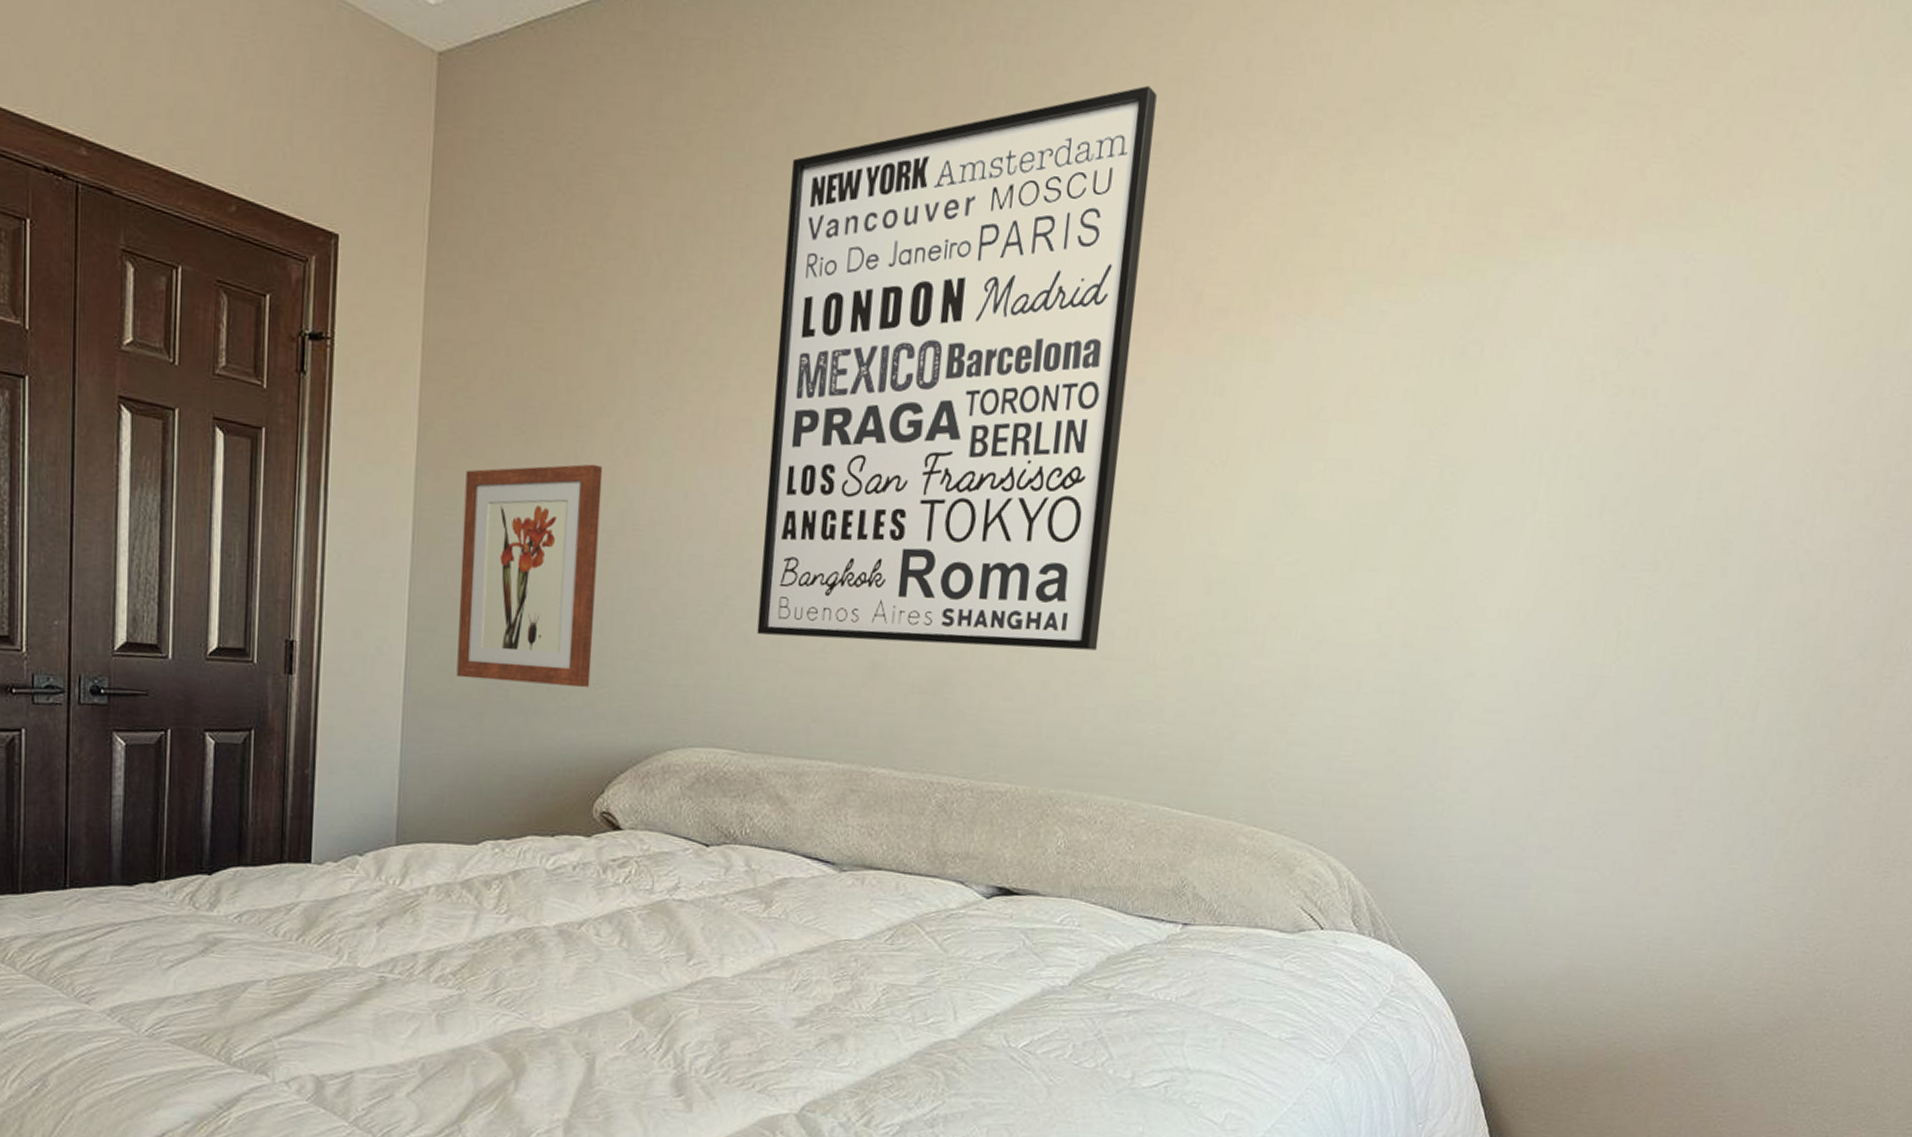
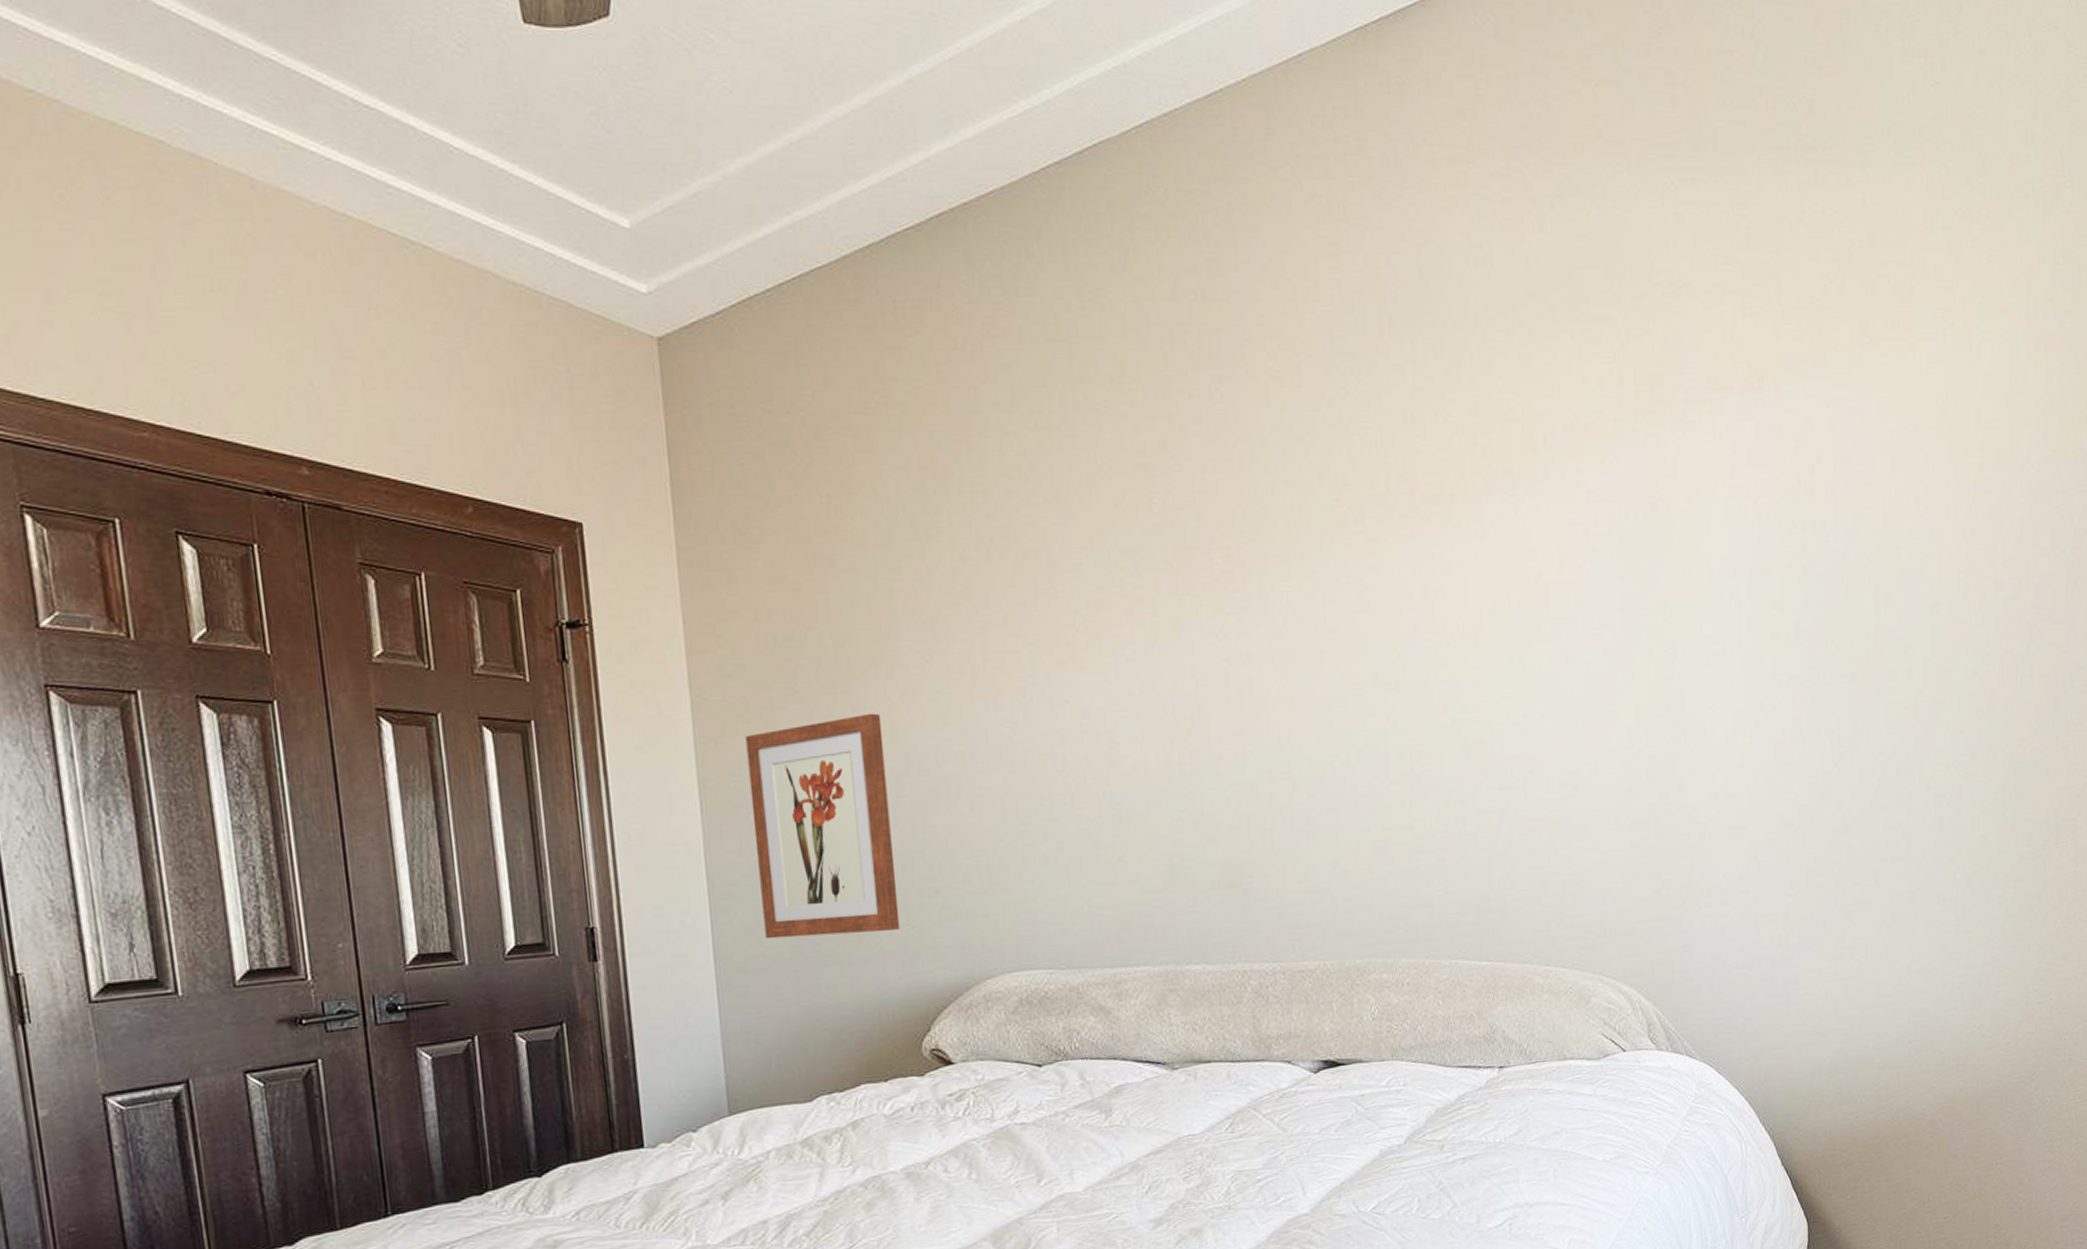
wall art: present [757,85,1157,651] -> none [1018,301,1377,855]

